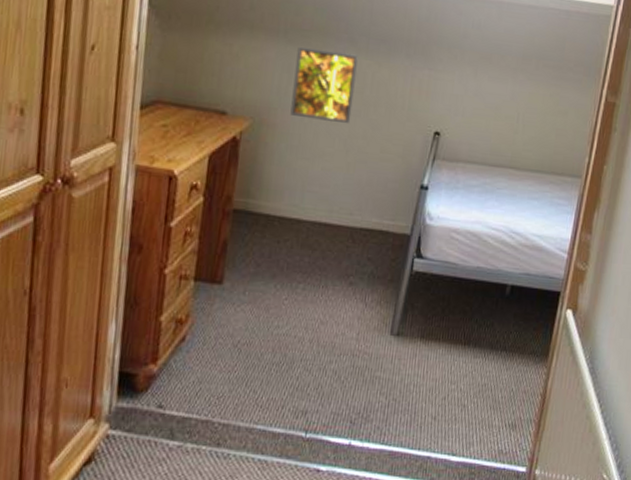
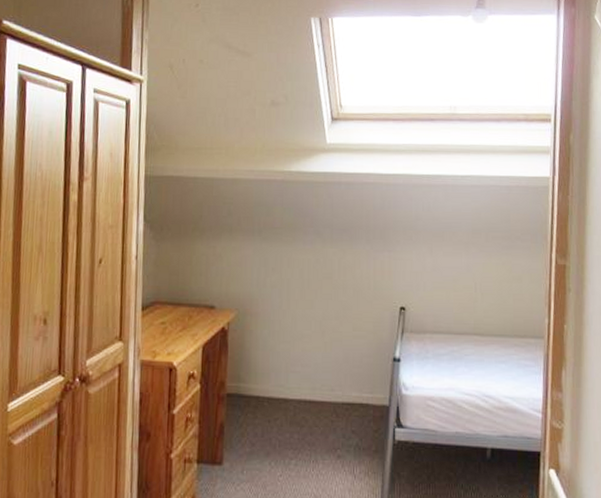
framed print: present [290,47,358,123] -> none [270,243,324,306]

